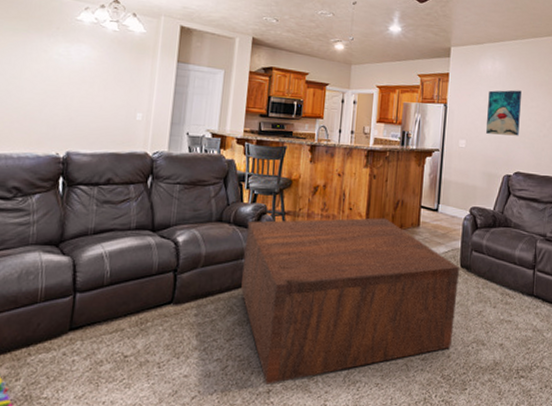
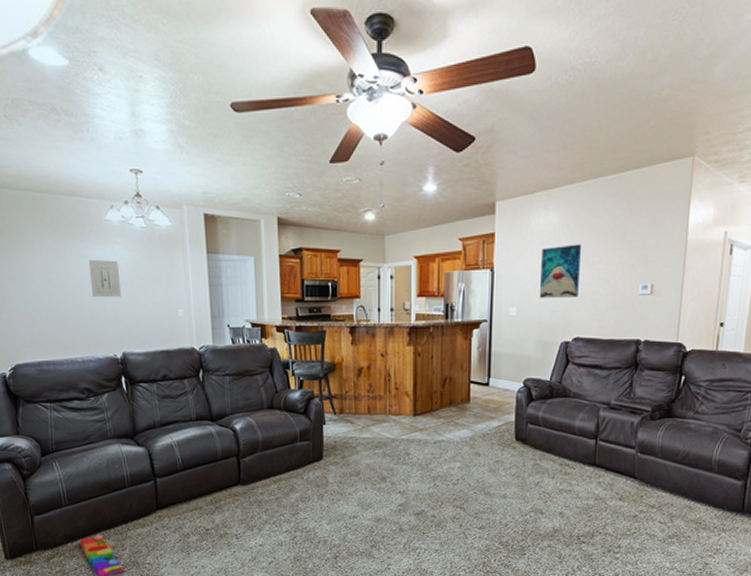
wall art: none [46,55,81,96] -> present [88,259,122,298]
coffee table: present [241,217,460,385] -> none [297,396,515,551]

